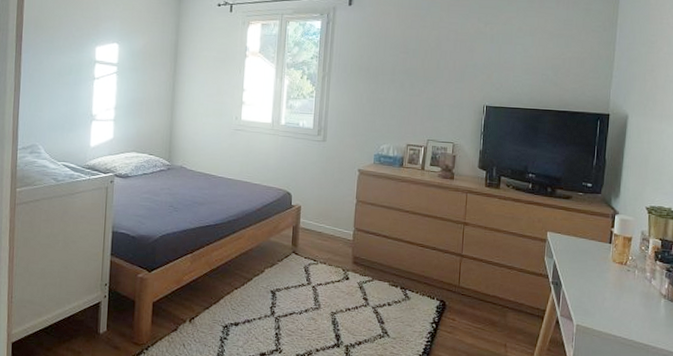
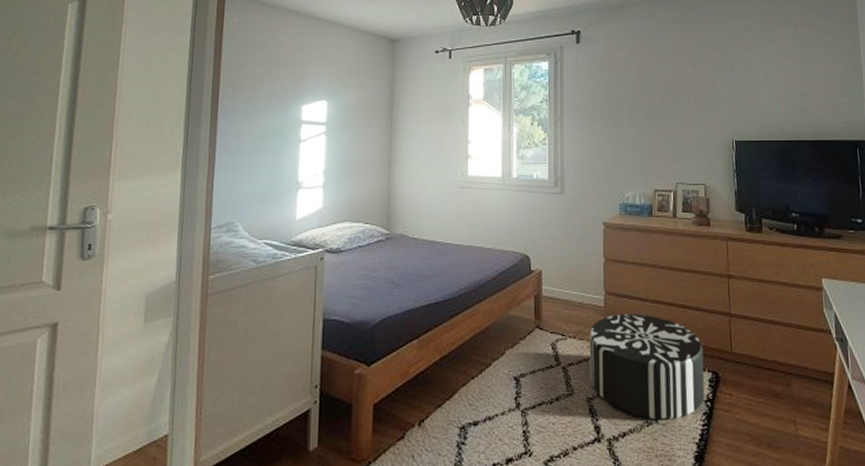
pouf: none [335,247,435,335] -> present [589,314,705,420]

